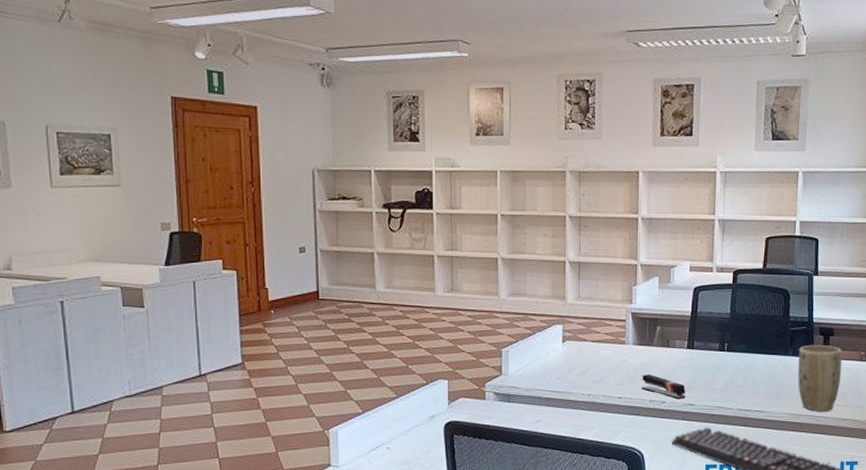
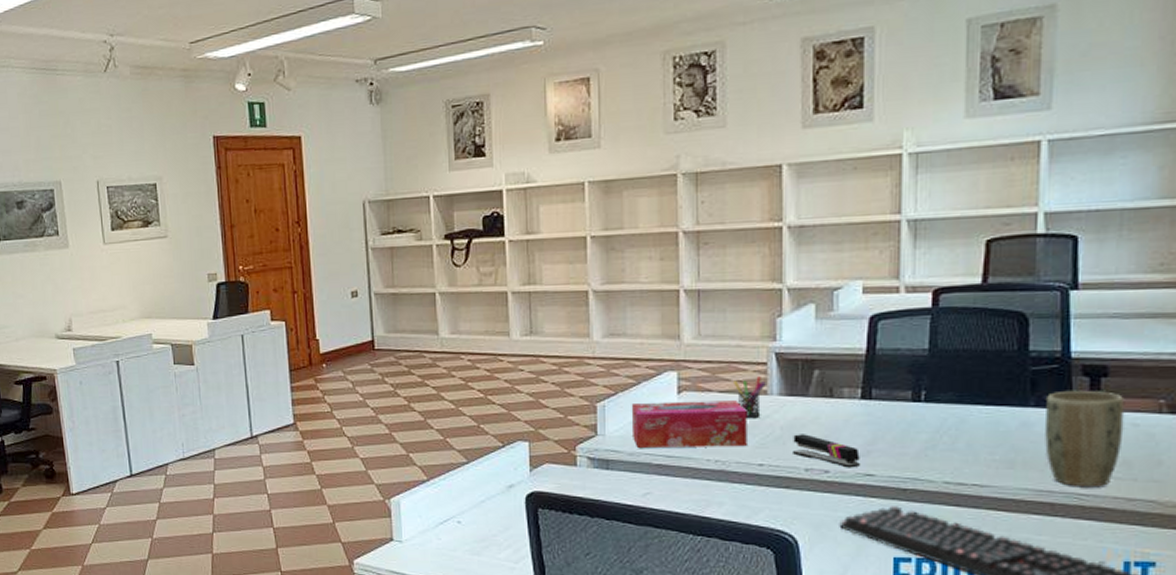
tissue box: none [528,348,611,384] -> present [631,400,747,447]
pen holder: none [602,329,625,363] -> present [734,375,766,419]

